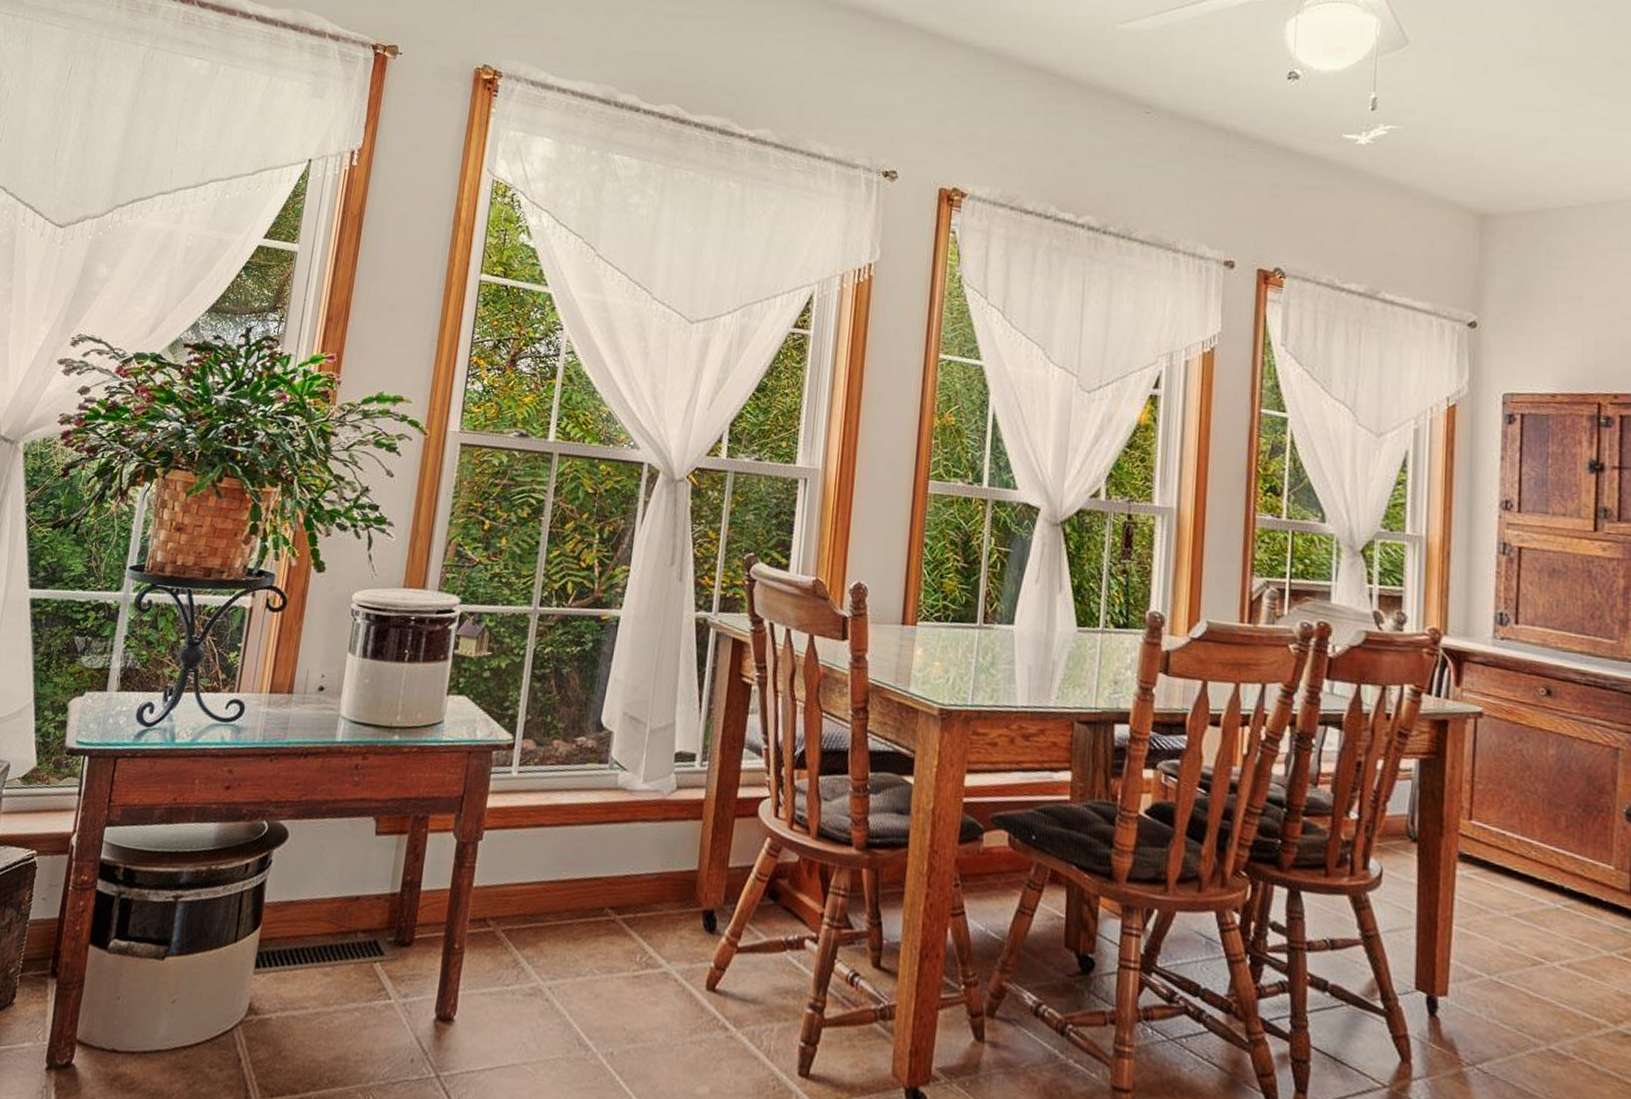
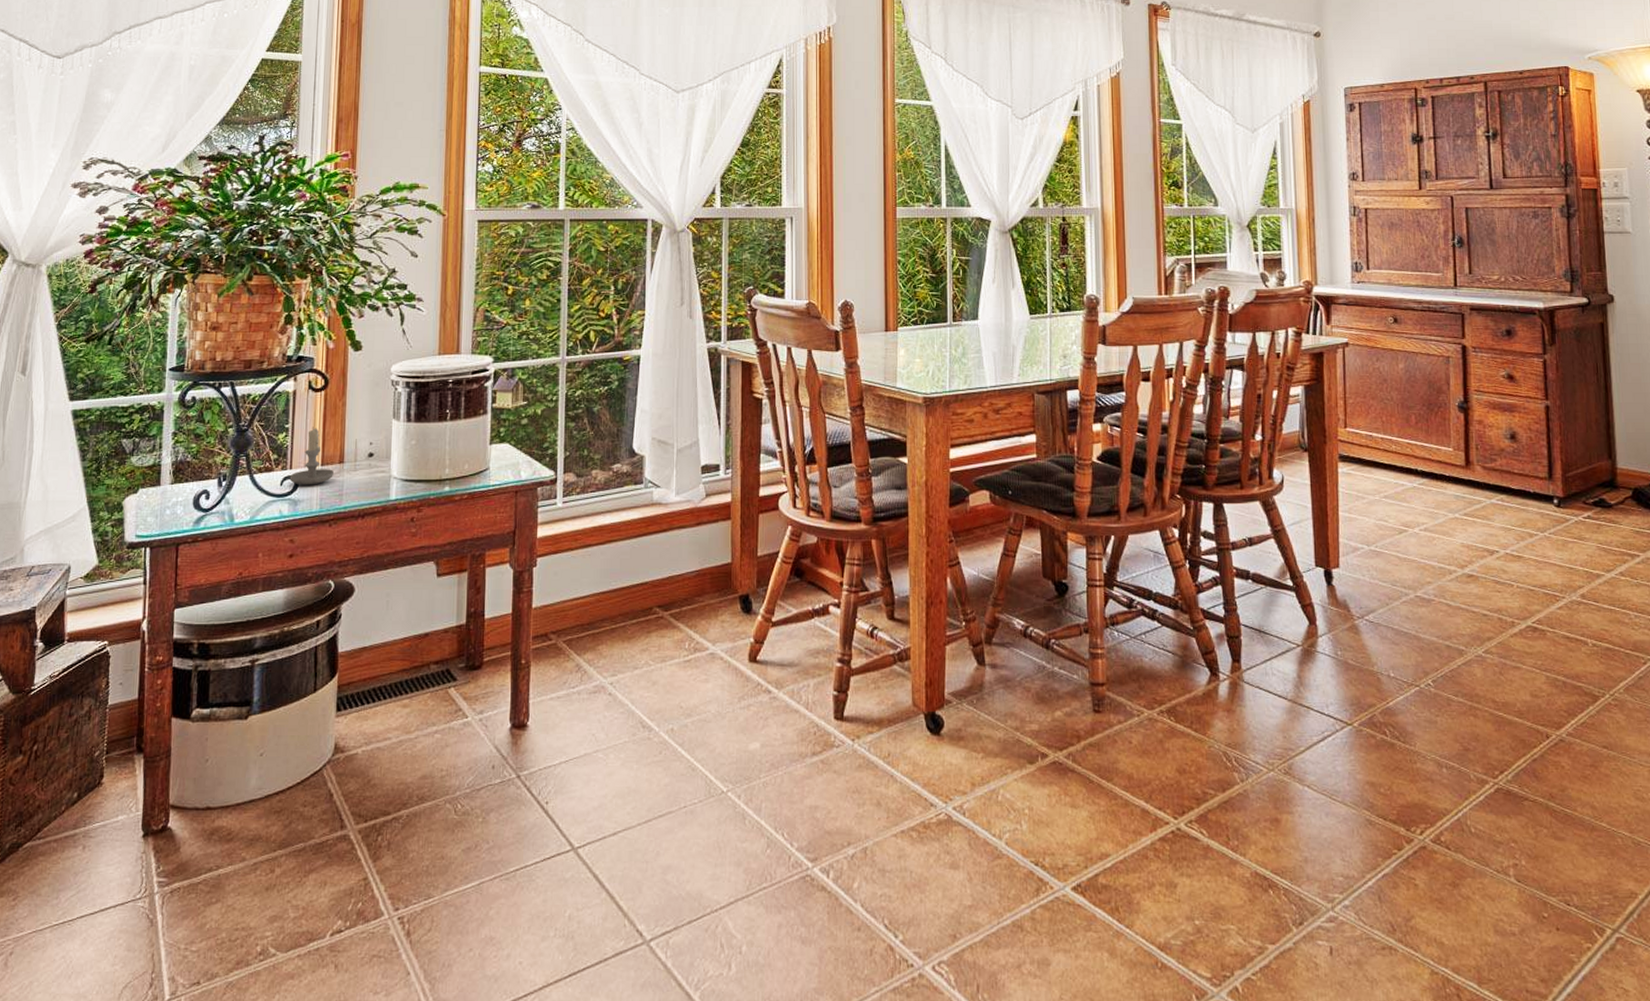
candle: none [236,649,281,713] -> present [289,427,334,485]

